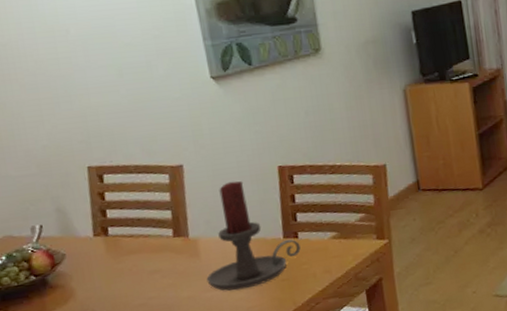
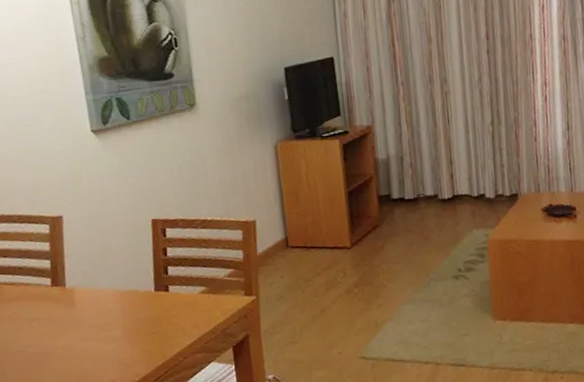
candle holder: present [206,181,301,291] -> none [81,233,171,342]

